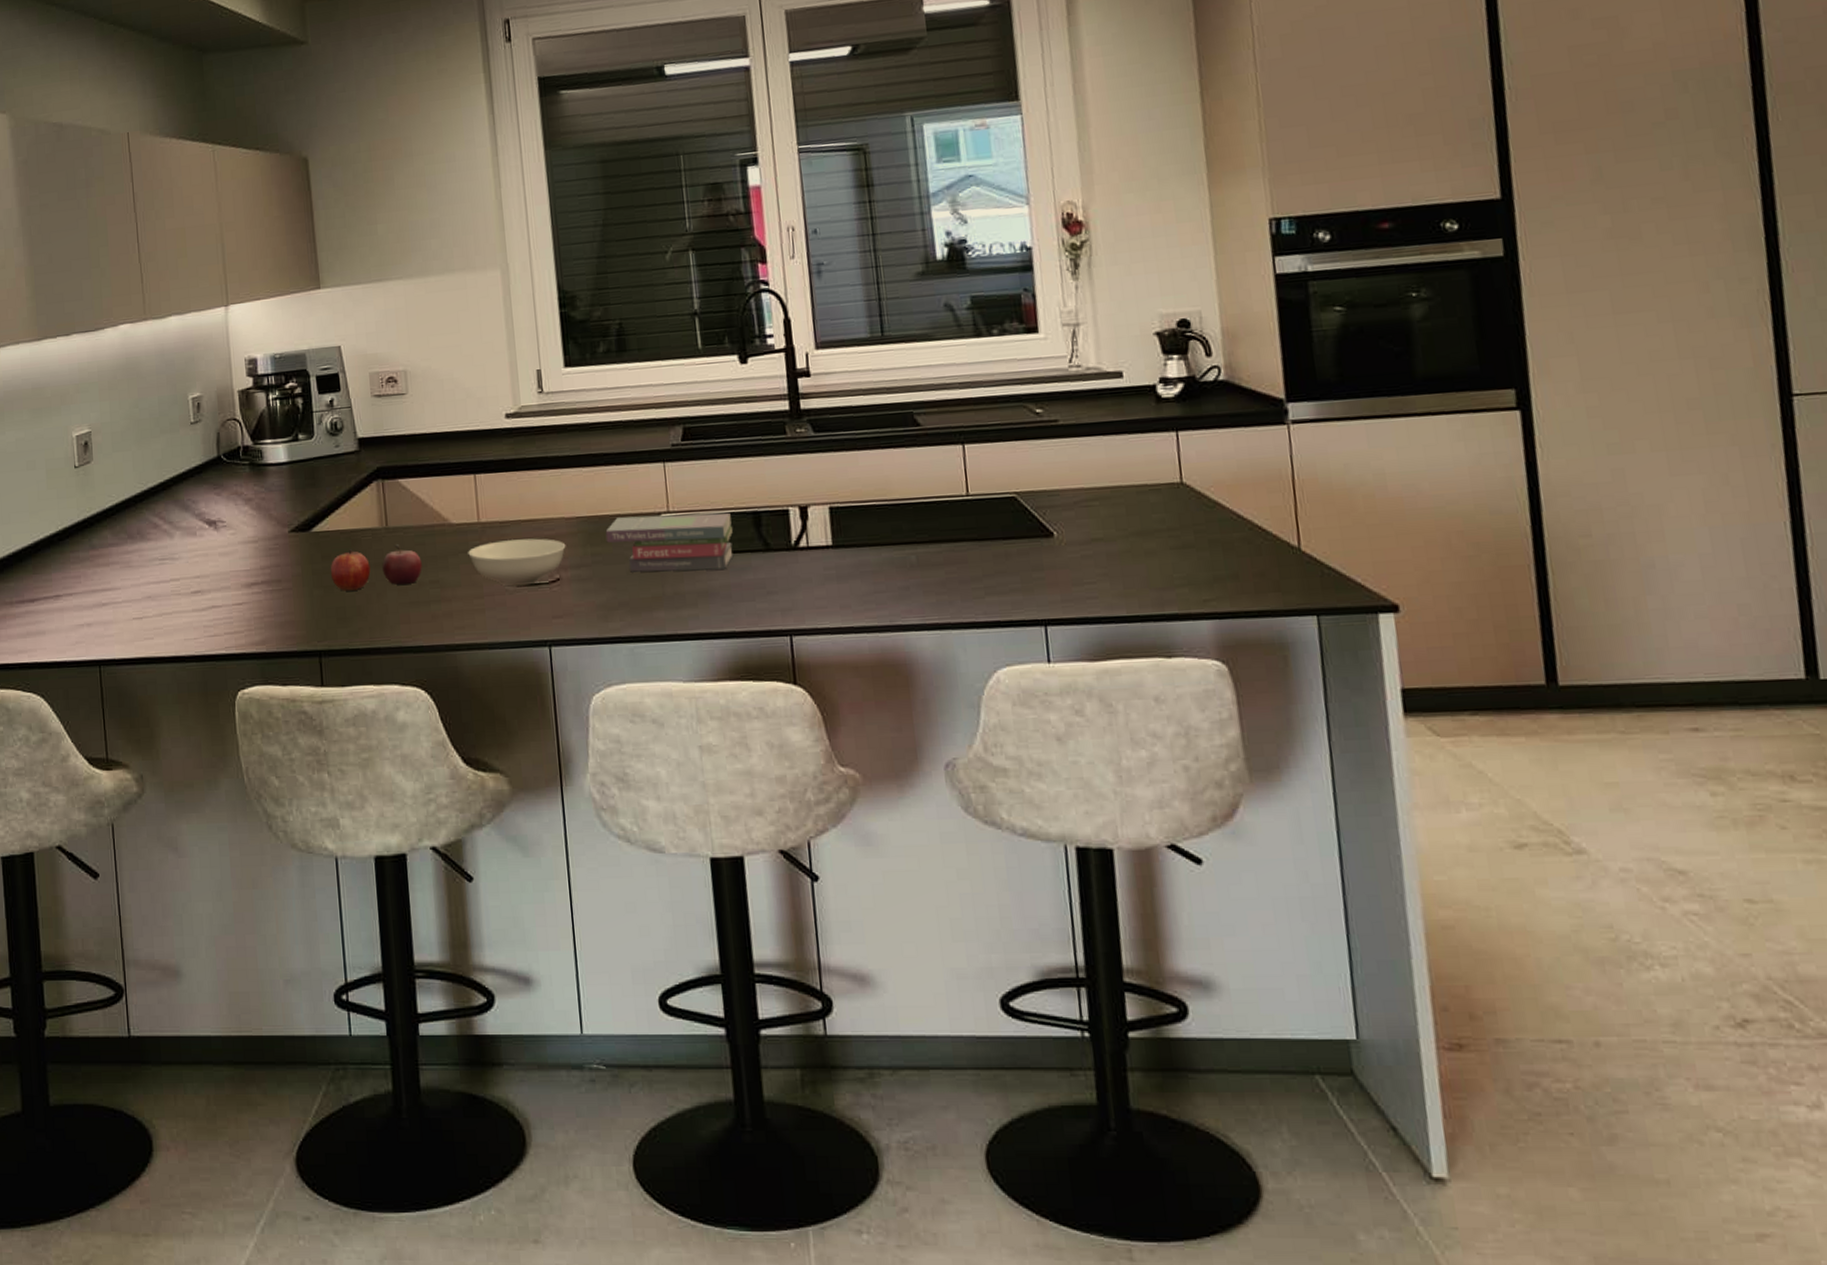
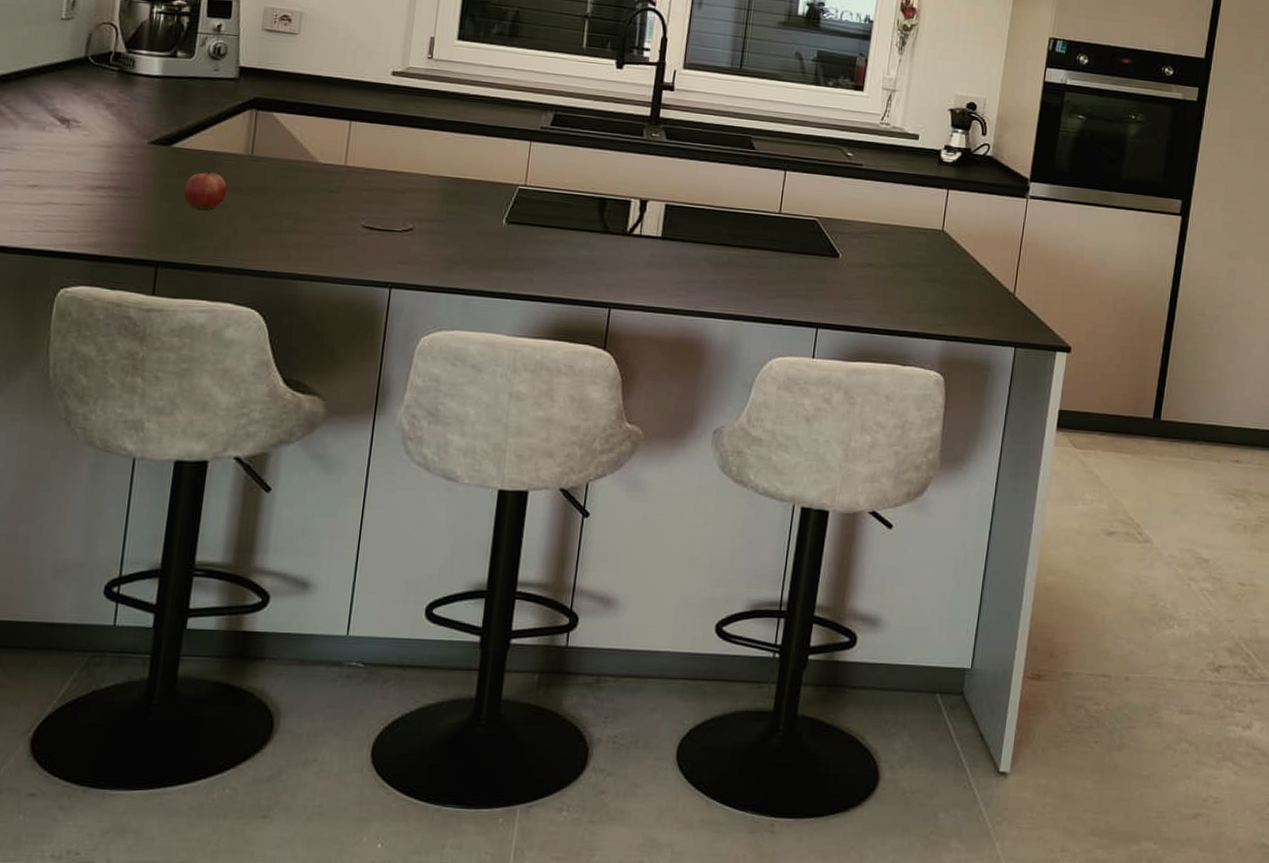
fruit: present [382,544,422,585] -> none [239,173,281,212]
bowl: present [468,538,566,587] -> none [328,186,425,230]
books: present [605,512,734,572] -> none [463,183,580,244]

